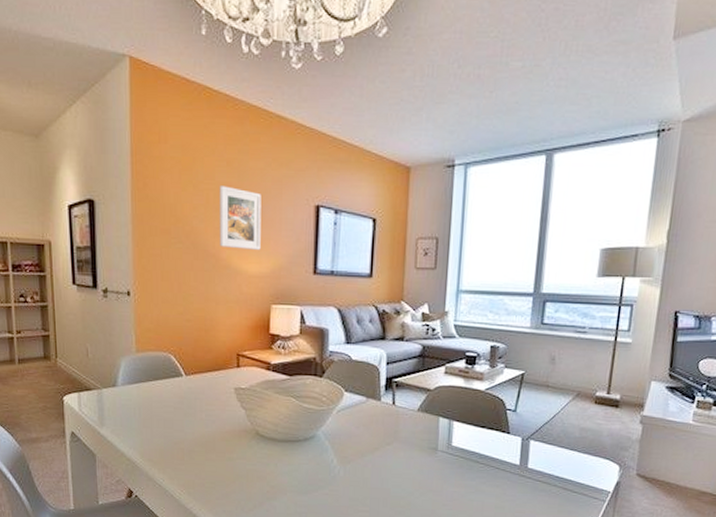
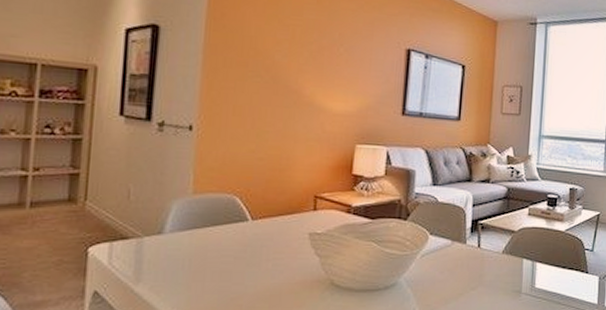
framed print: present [219,185,261,250] -> none [303,22,352,89]

